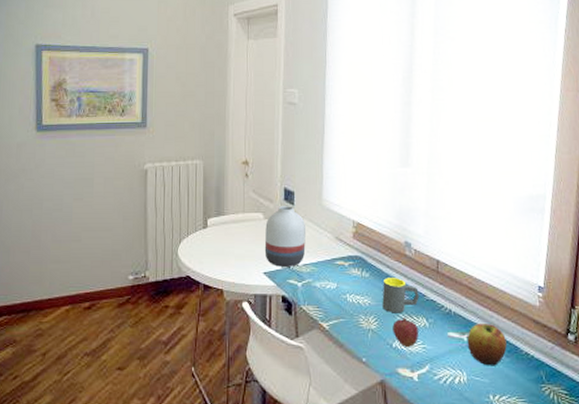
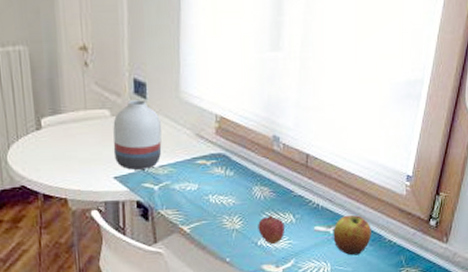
mug: present [382,278,419,313] -> none [247,175,286,212]

